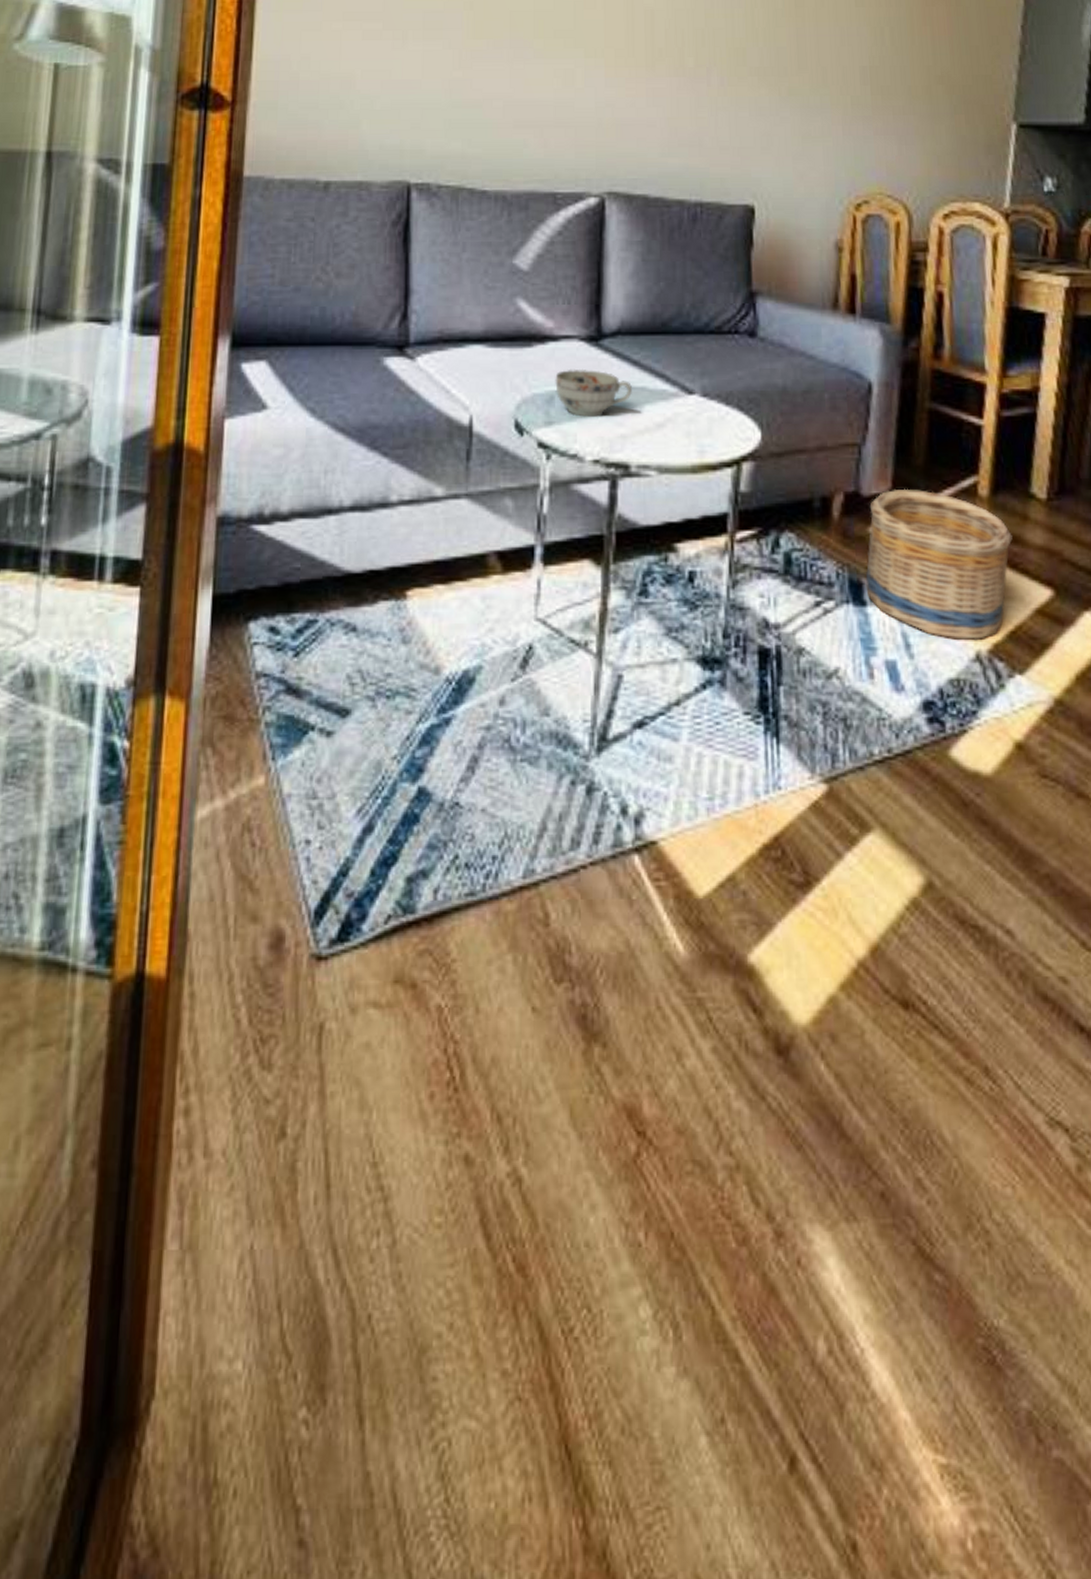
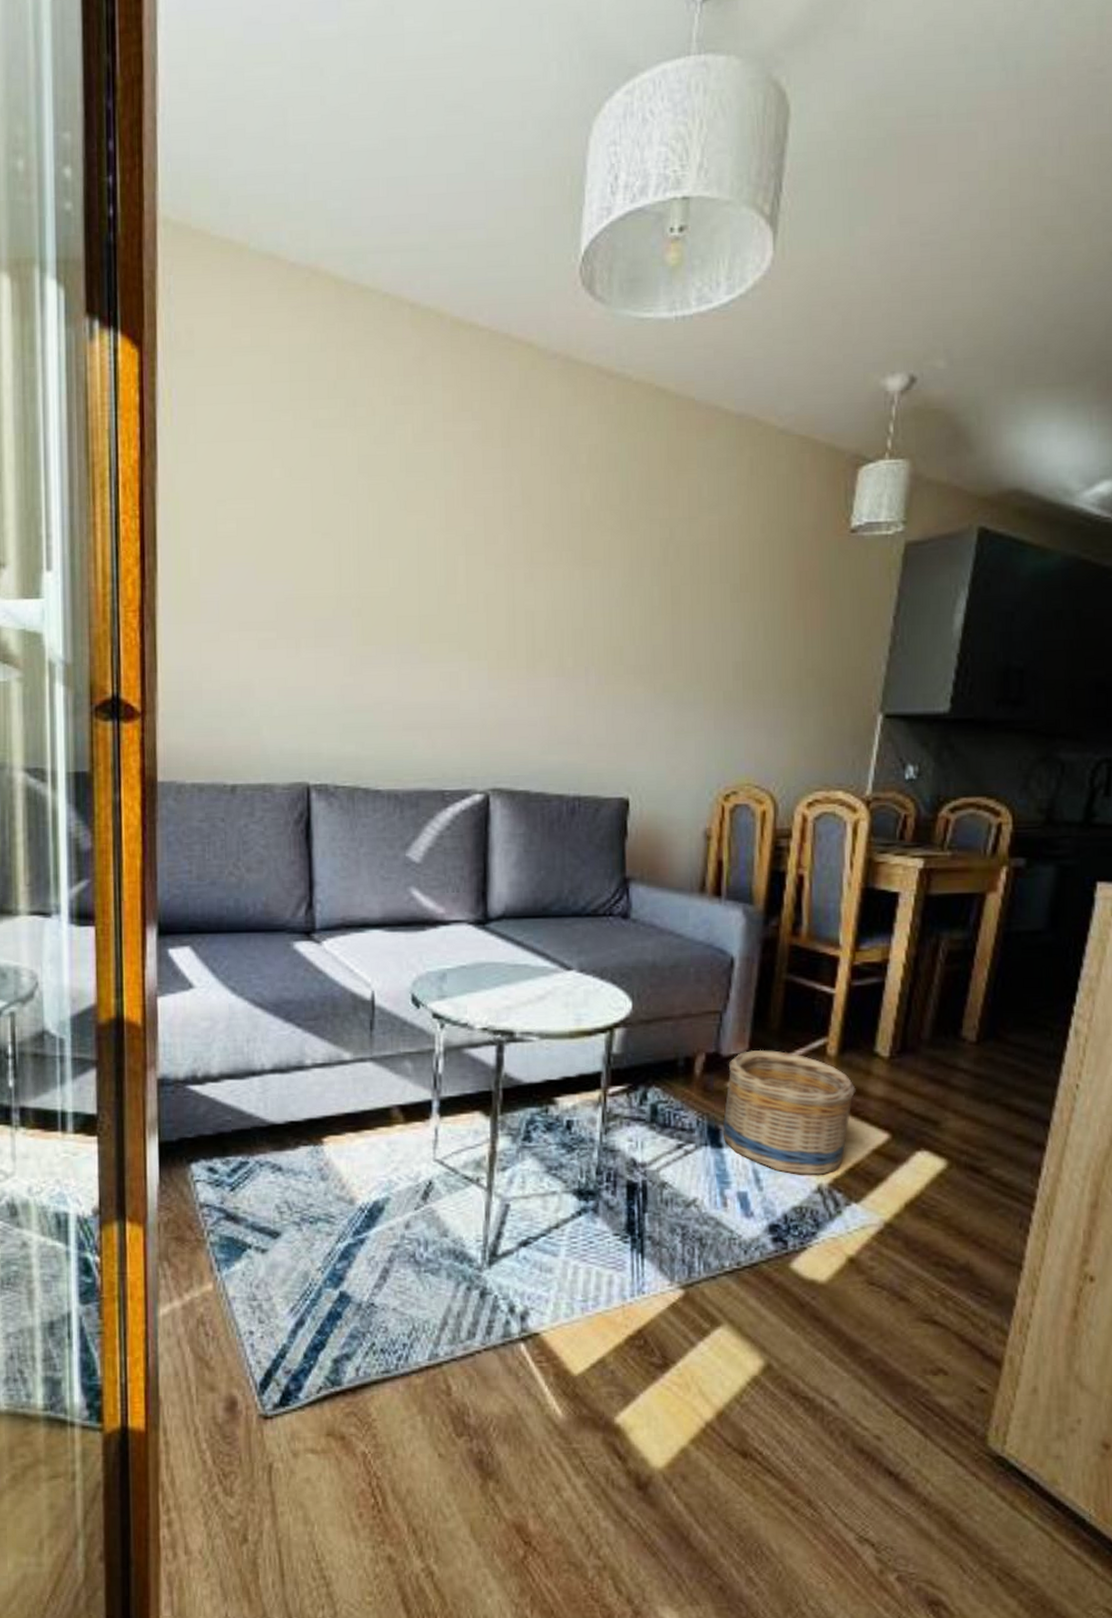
teacup: present [555,368,632,418] -> none [447,949,516,992]

